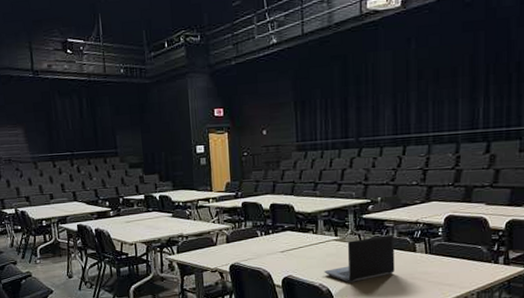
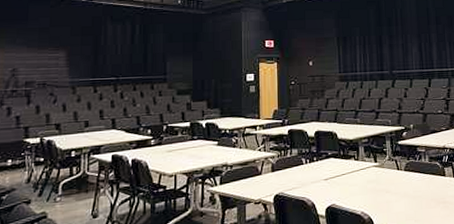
laptop computer: present [324,235,395,282] -> none [365,160,429,209]

